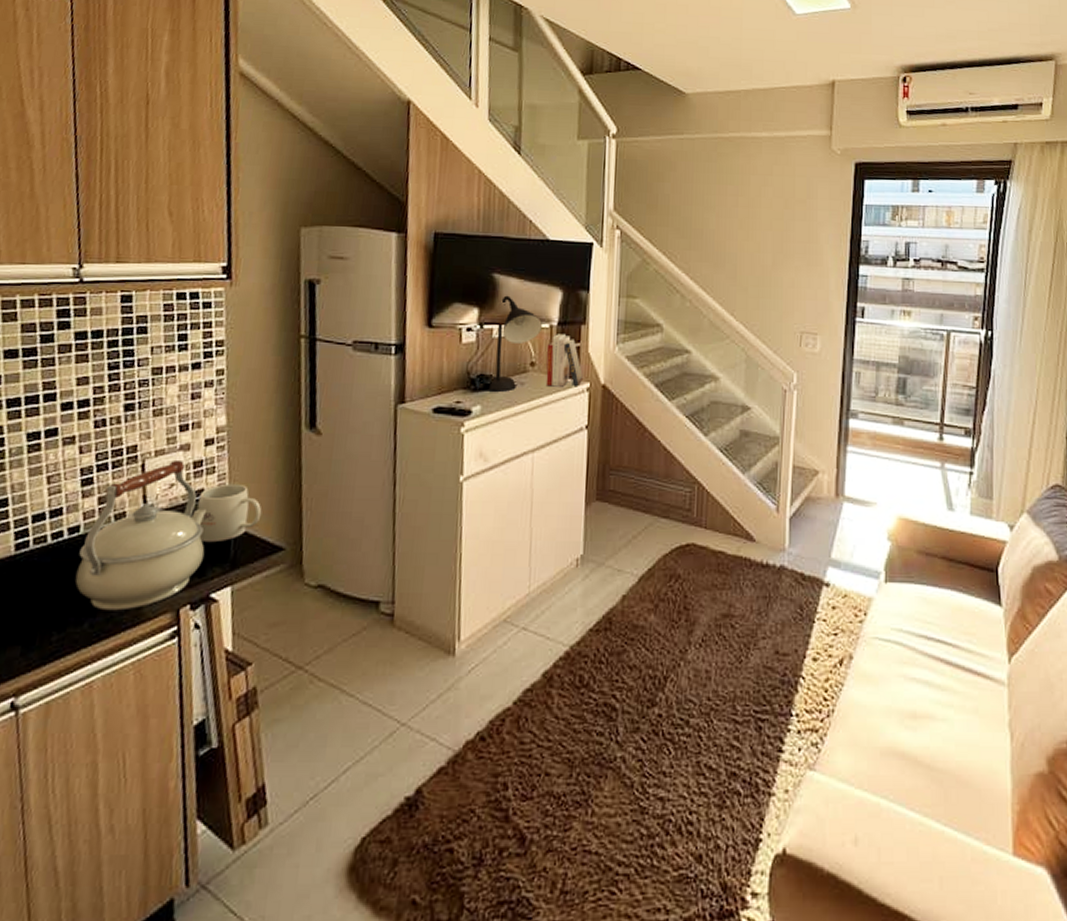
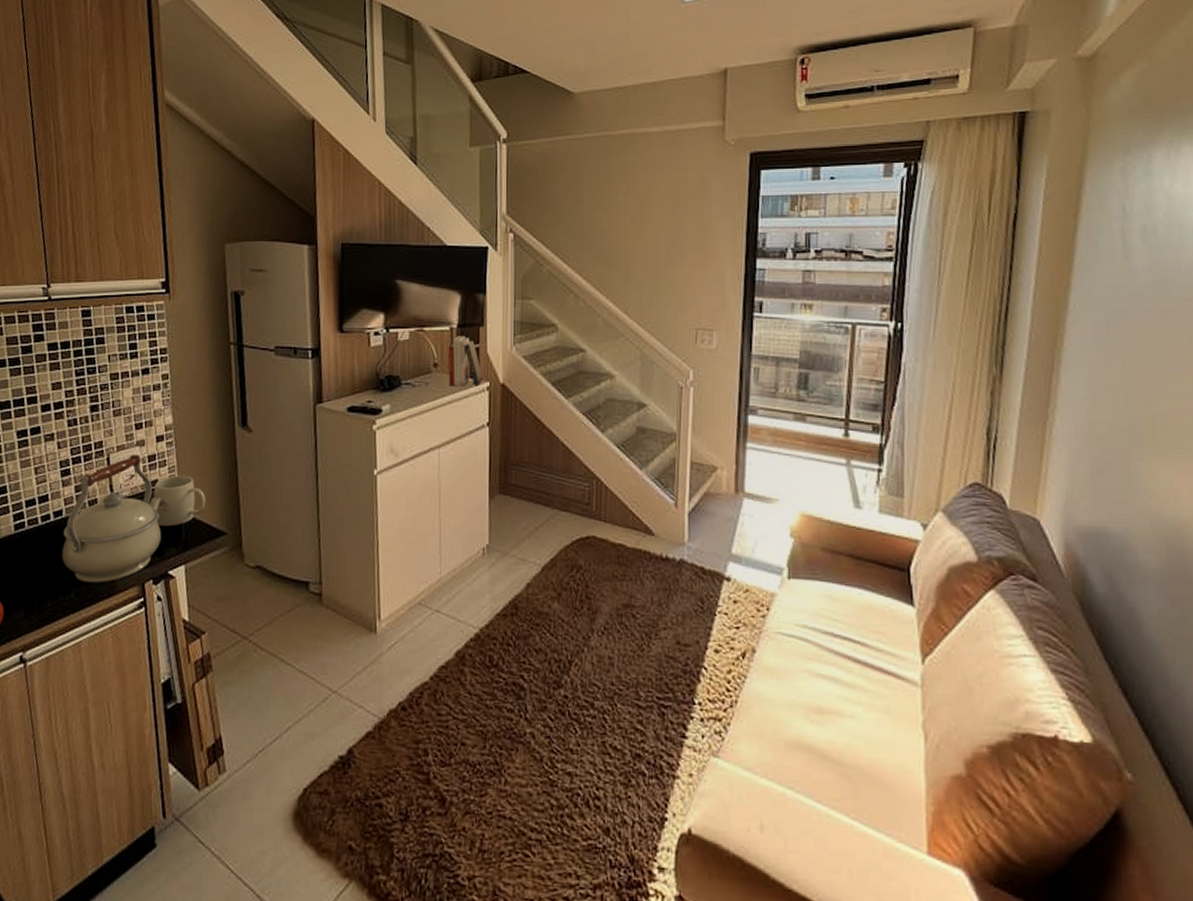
desk lamp: present [479,295,542,392] -> none [387,300,443,391]

